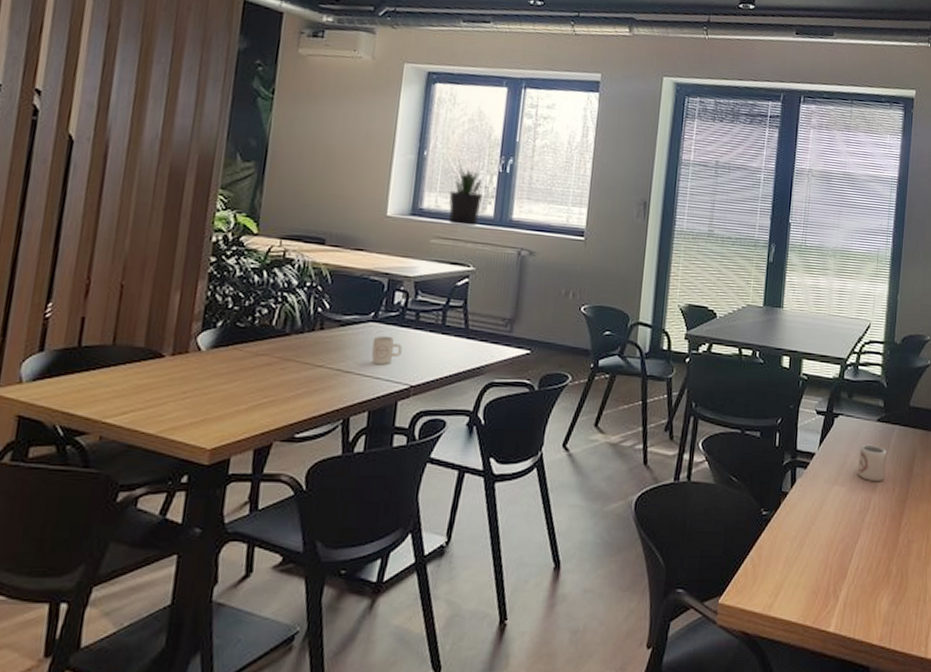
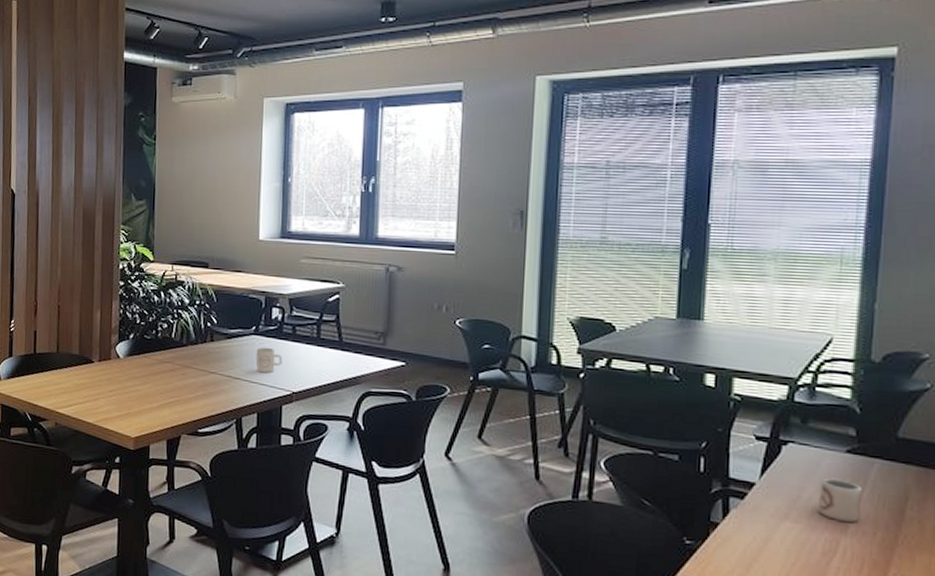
planter: present [449,164,483,226] -> none [314,188,347,246]

